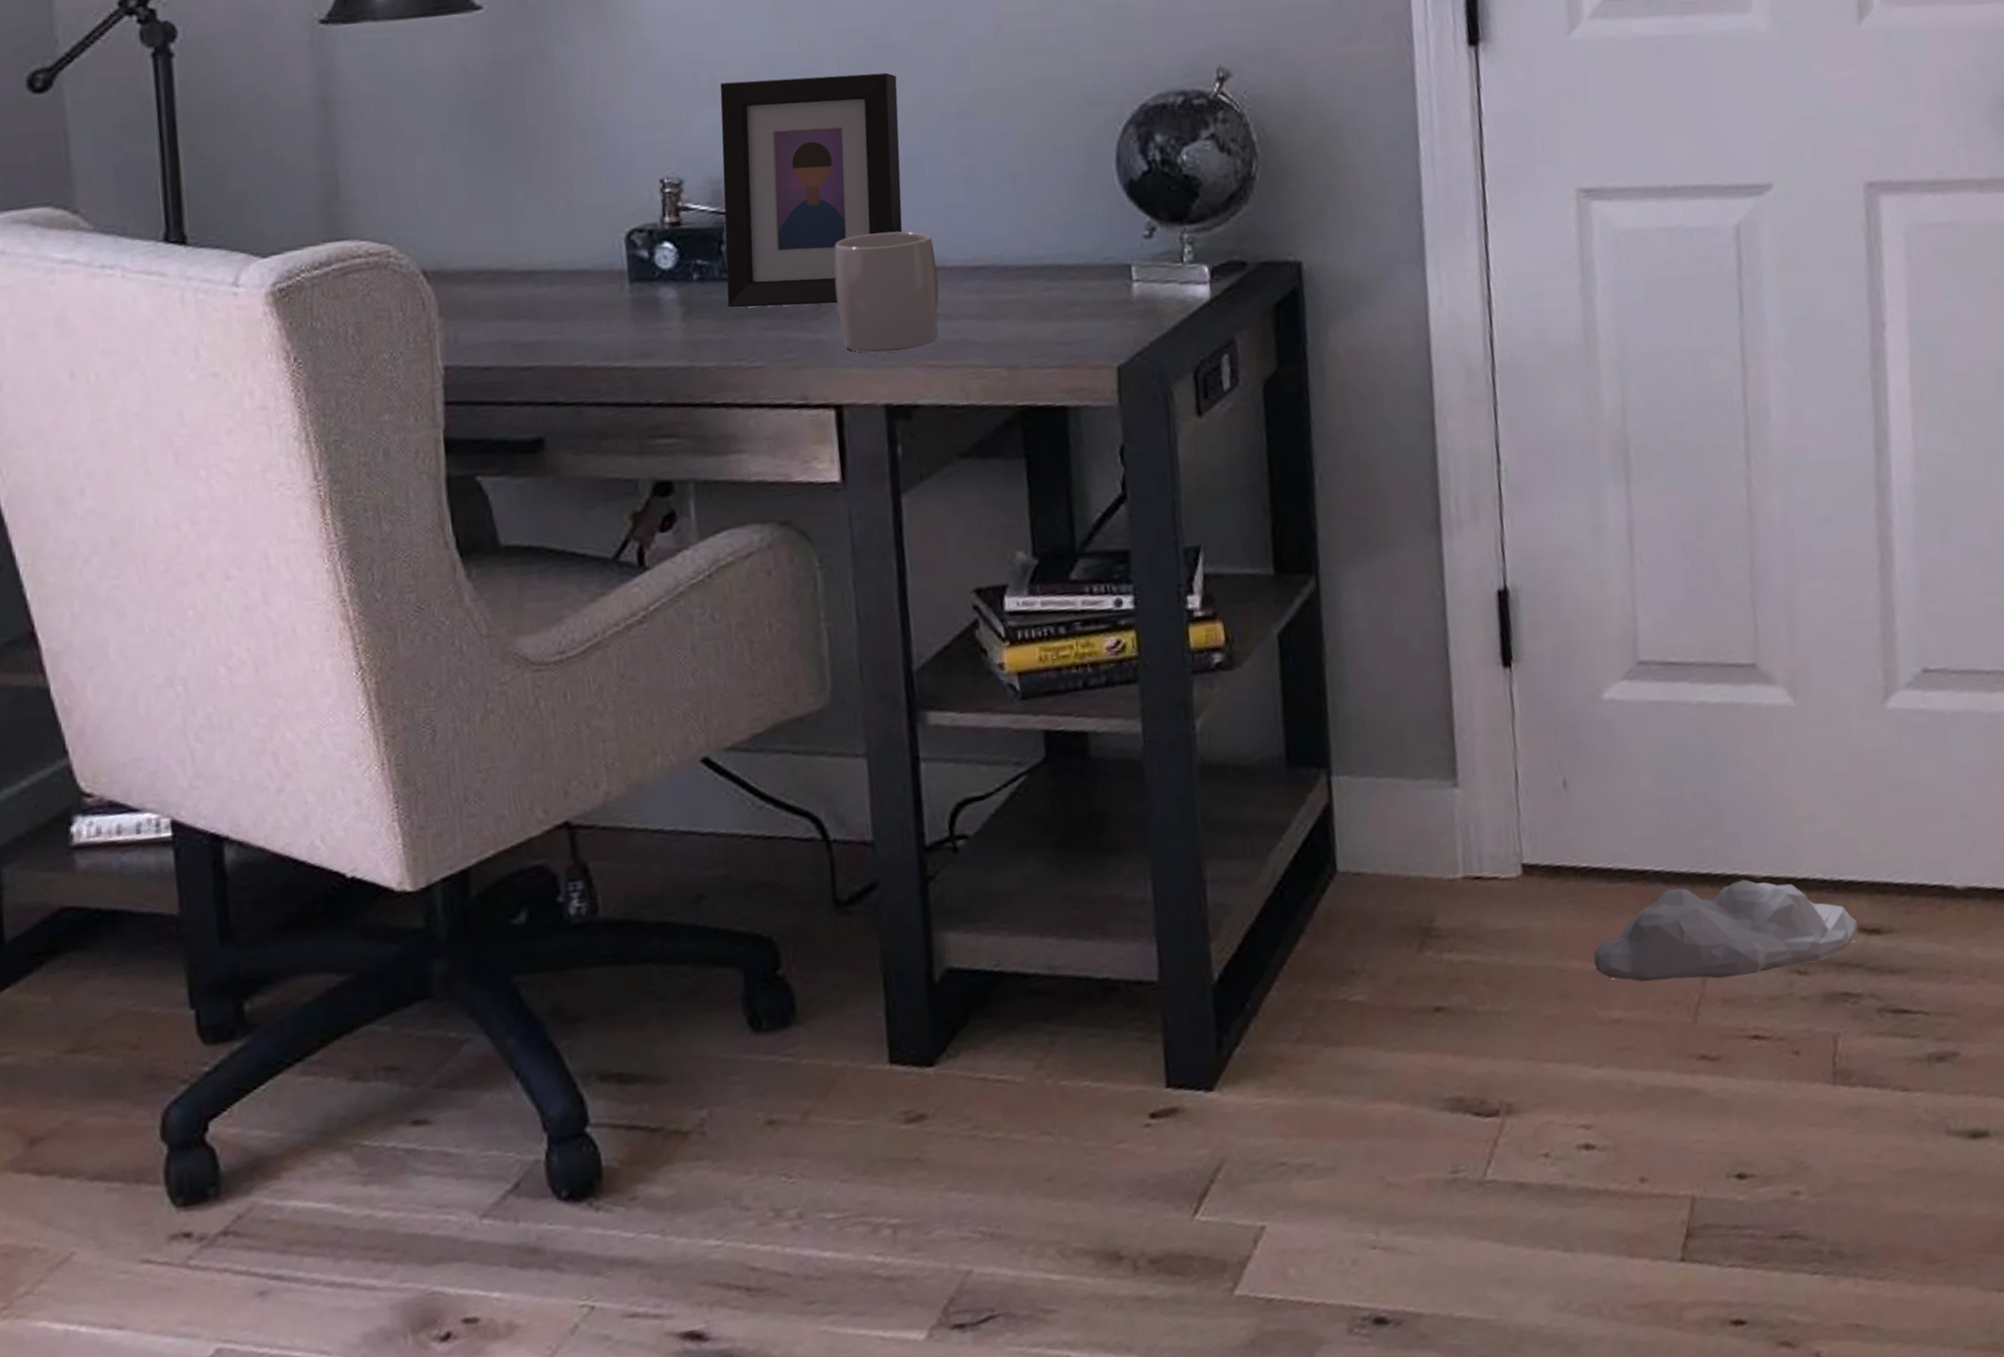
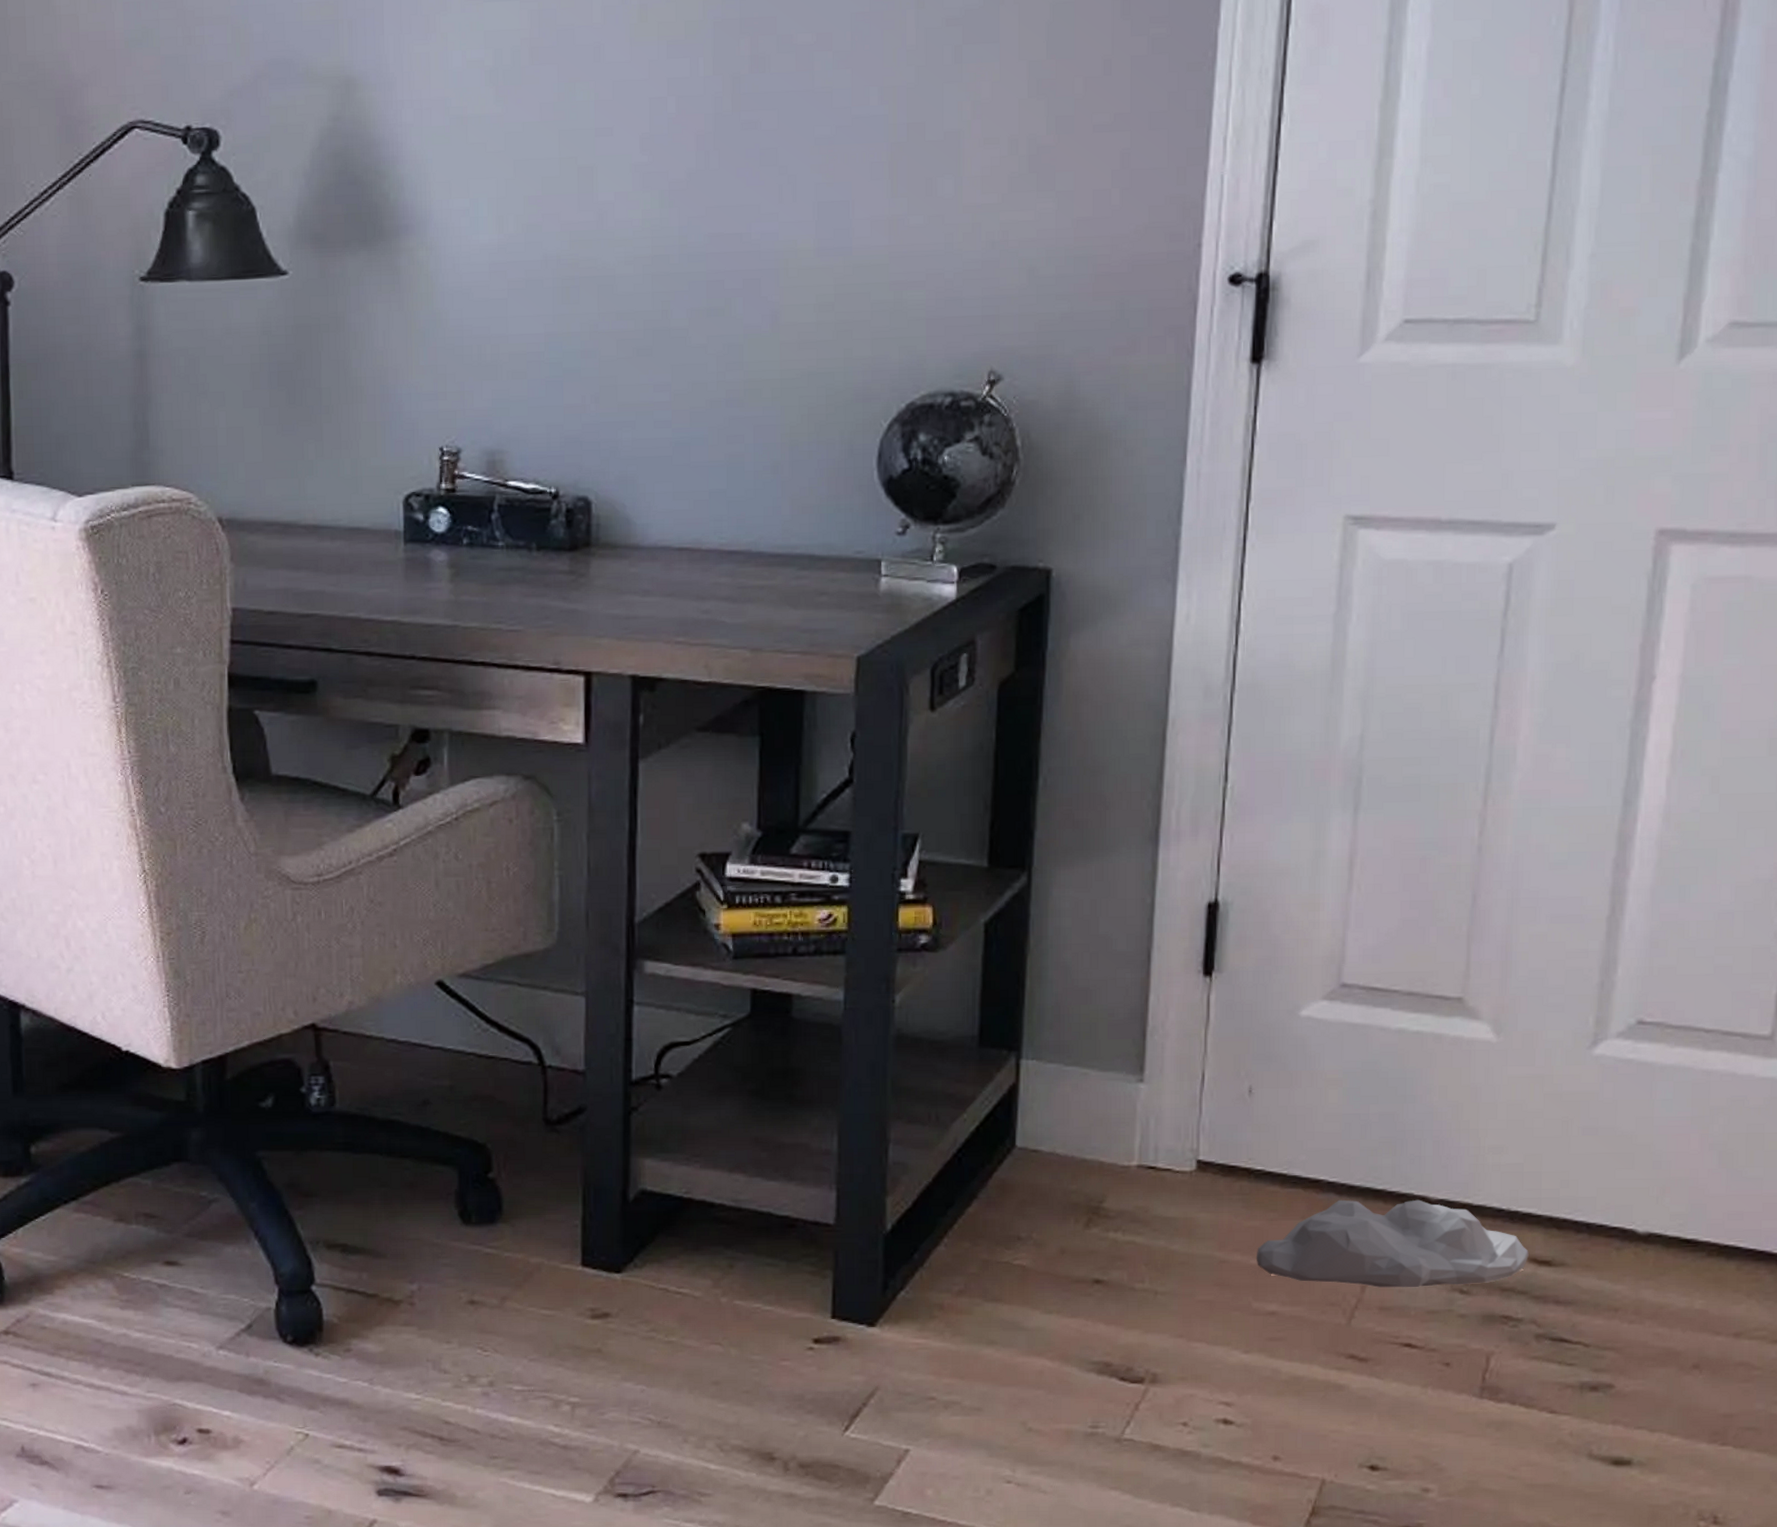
picture frame: present [720,72,902,308] -> none [493,357,671,577]
mug: present [834,231,939,353] -> none [594,512,693,626]

